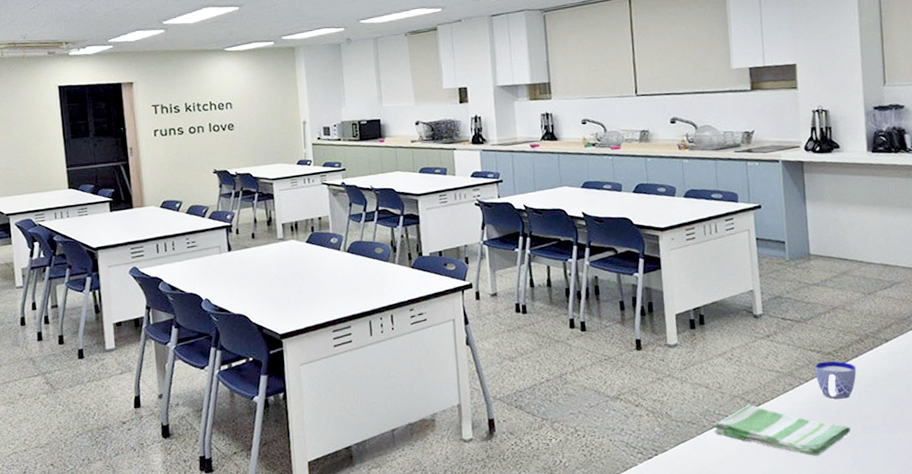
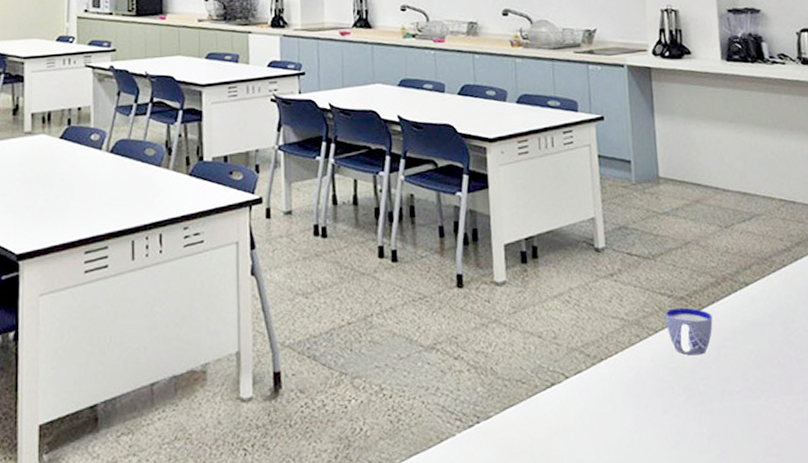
dish towel: present [713,404,850,456] -> none [547,359,707,427]

